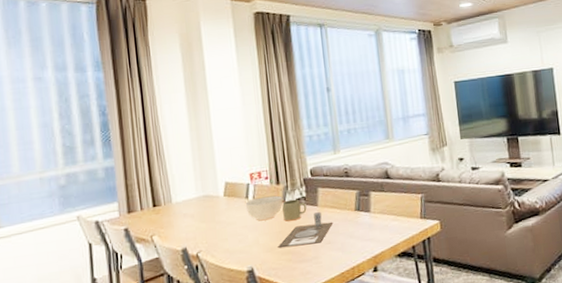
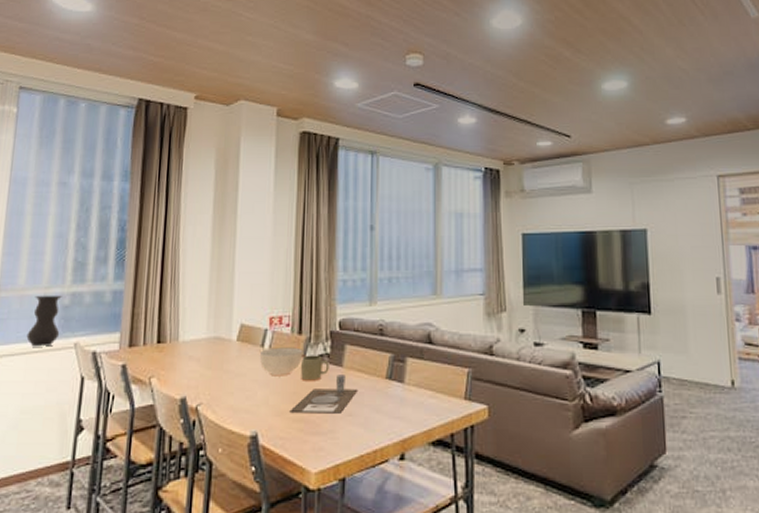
vase: none [30,178,62,224] -> present [26,296,62,347]

